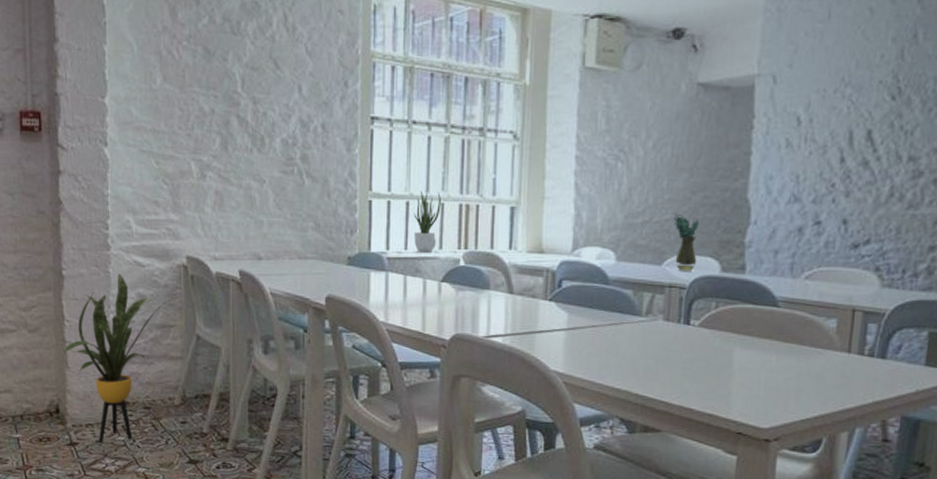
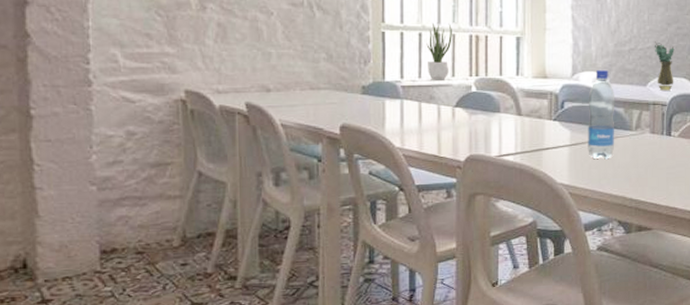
house plant: present [61,273,178,443] -> none [29,111,176,297]
bottle: none [587,244,623,348] -> present [588,69,615,160]

